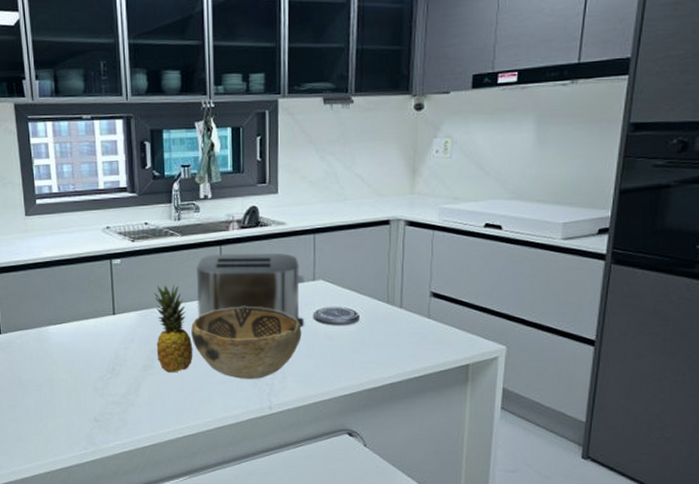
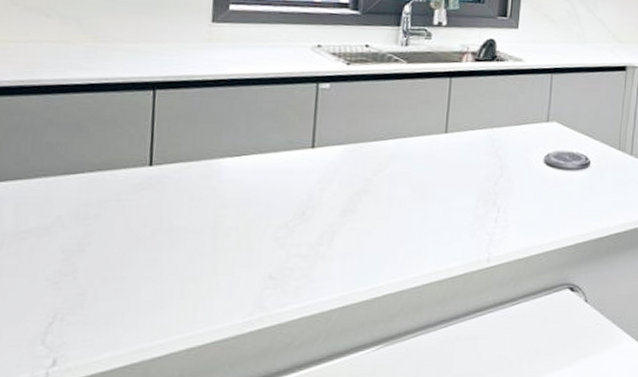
fruit: present [154,285,193,373] -> none [361,117,406,219]
decorative bowl: present [191,307,302,380] -> none [406,146,530,229]
toaster: present [195,253,305,327] -> none [416,86,538,171]

